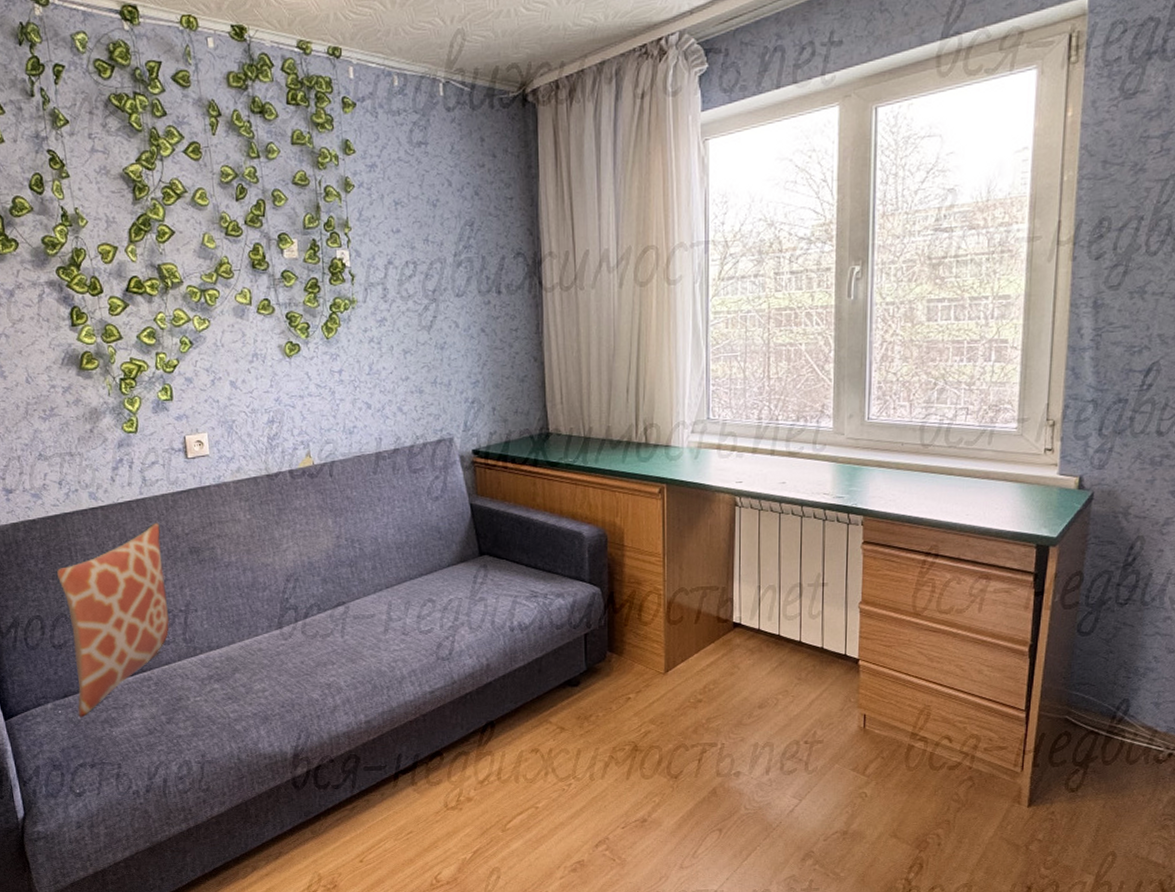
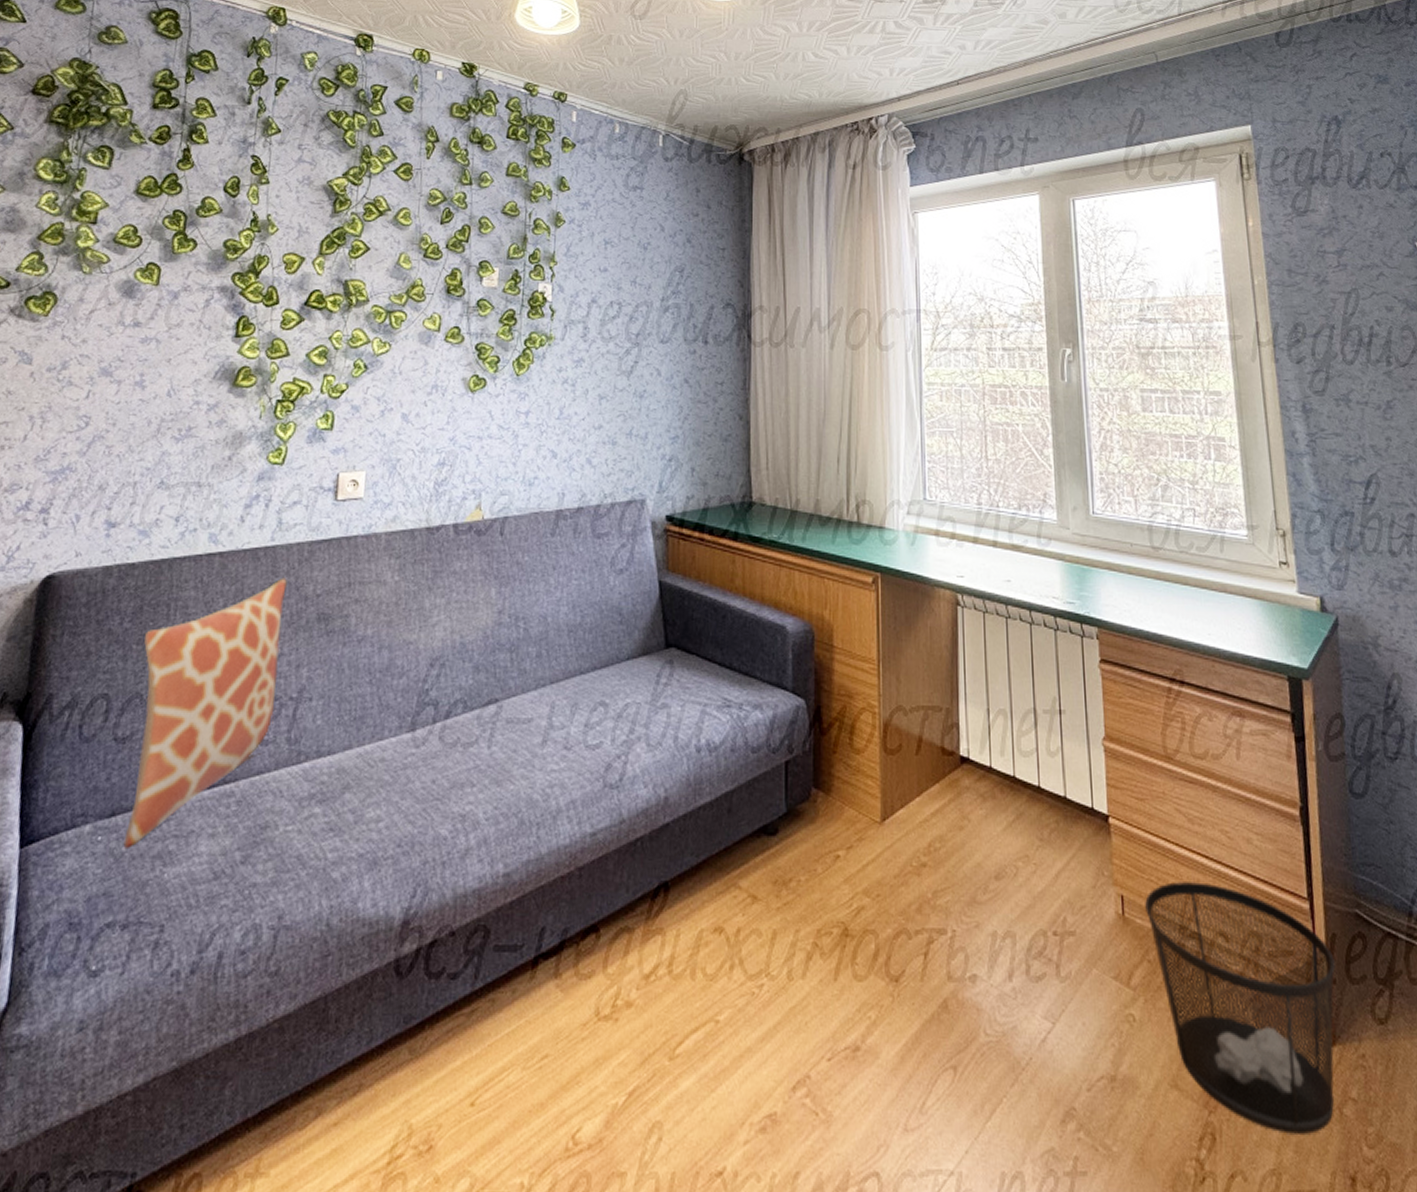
waste bin: none [884,703,1041,862] -> present [1145,882,1335,1134]

